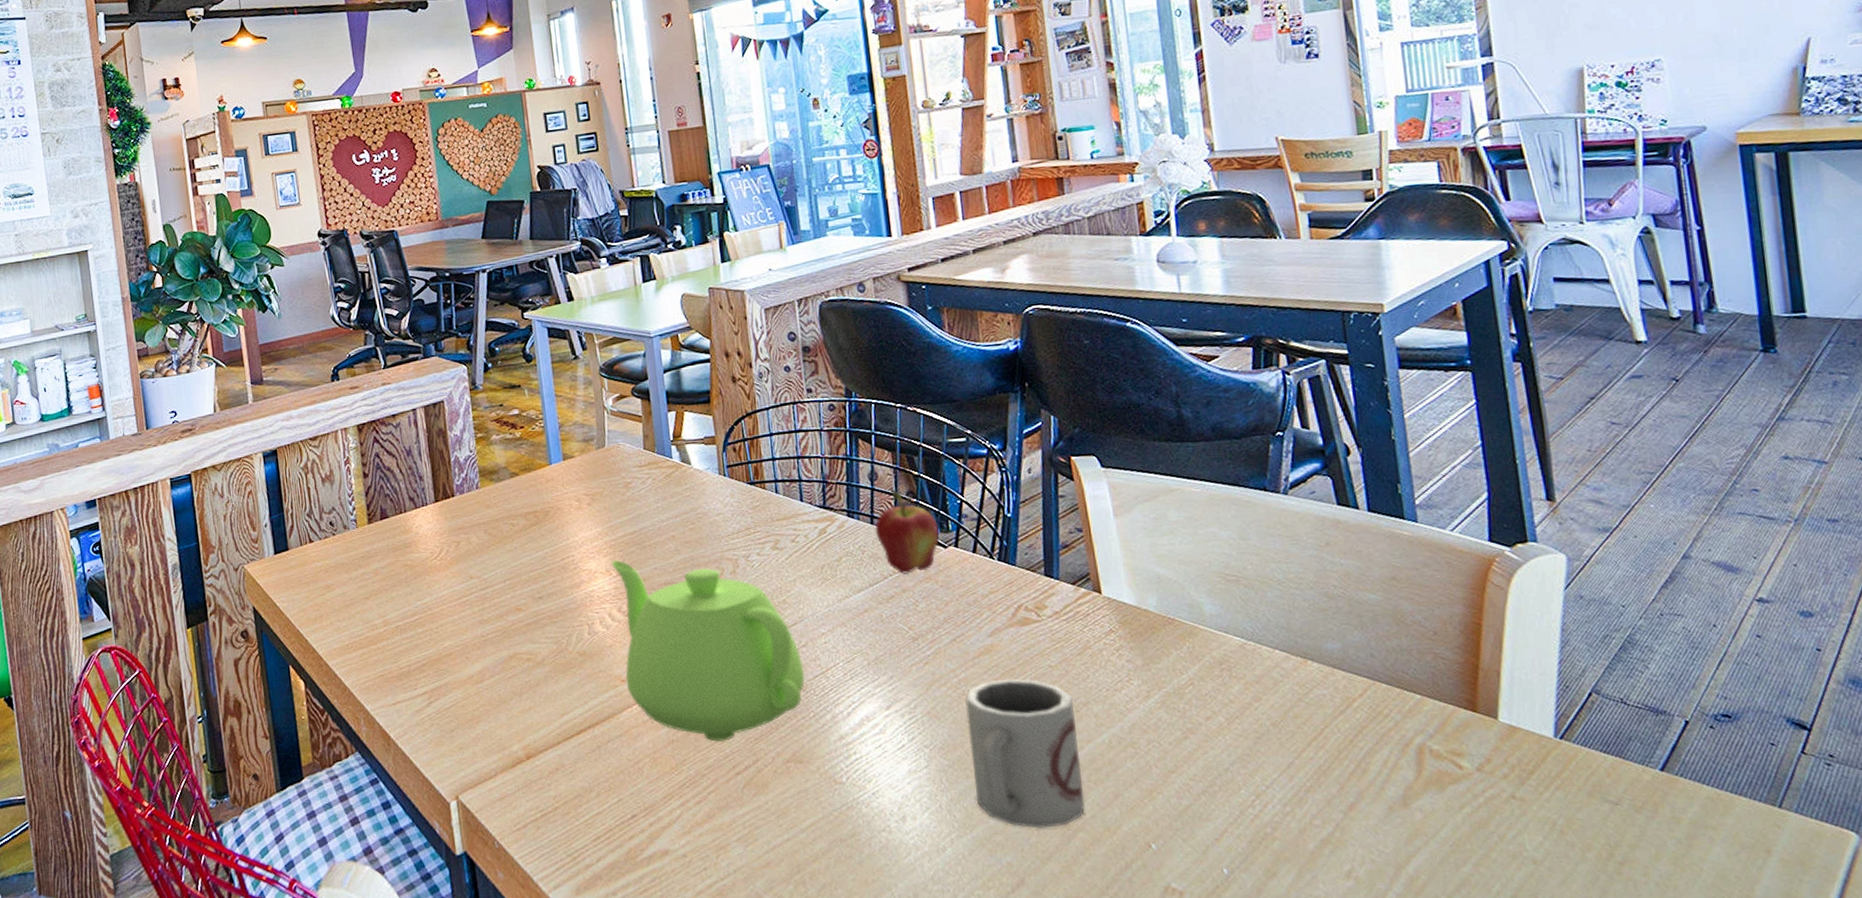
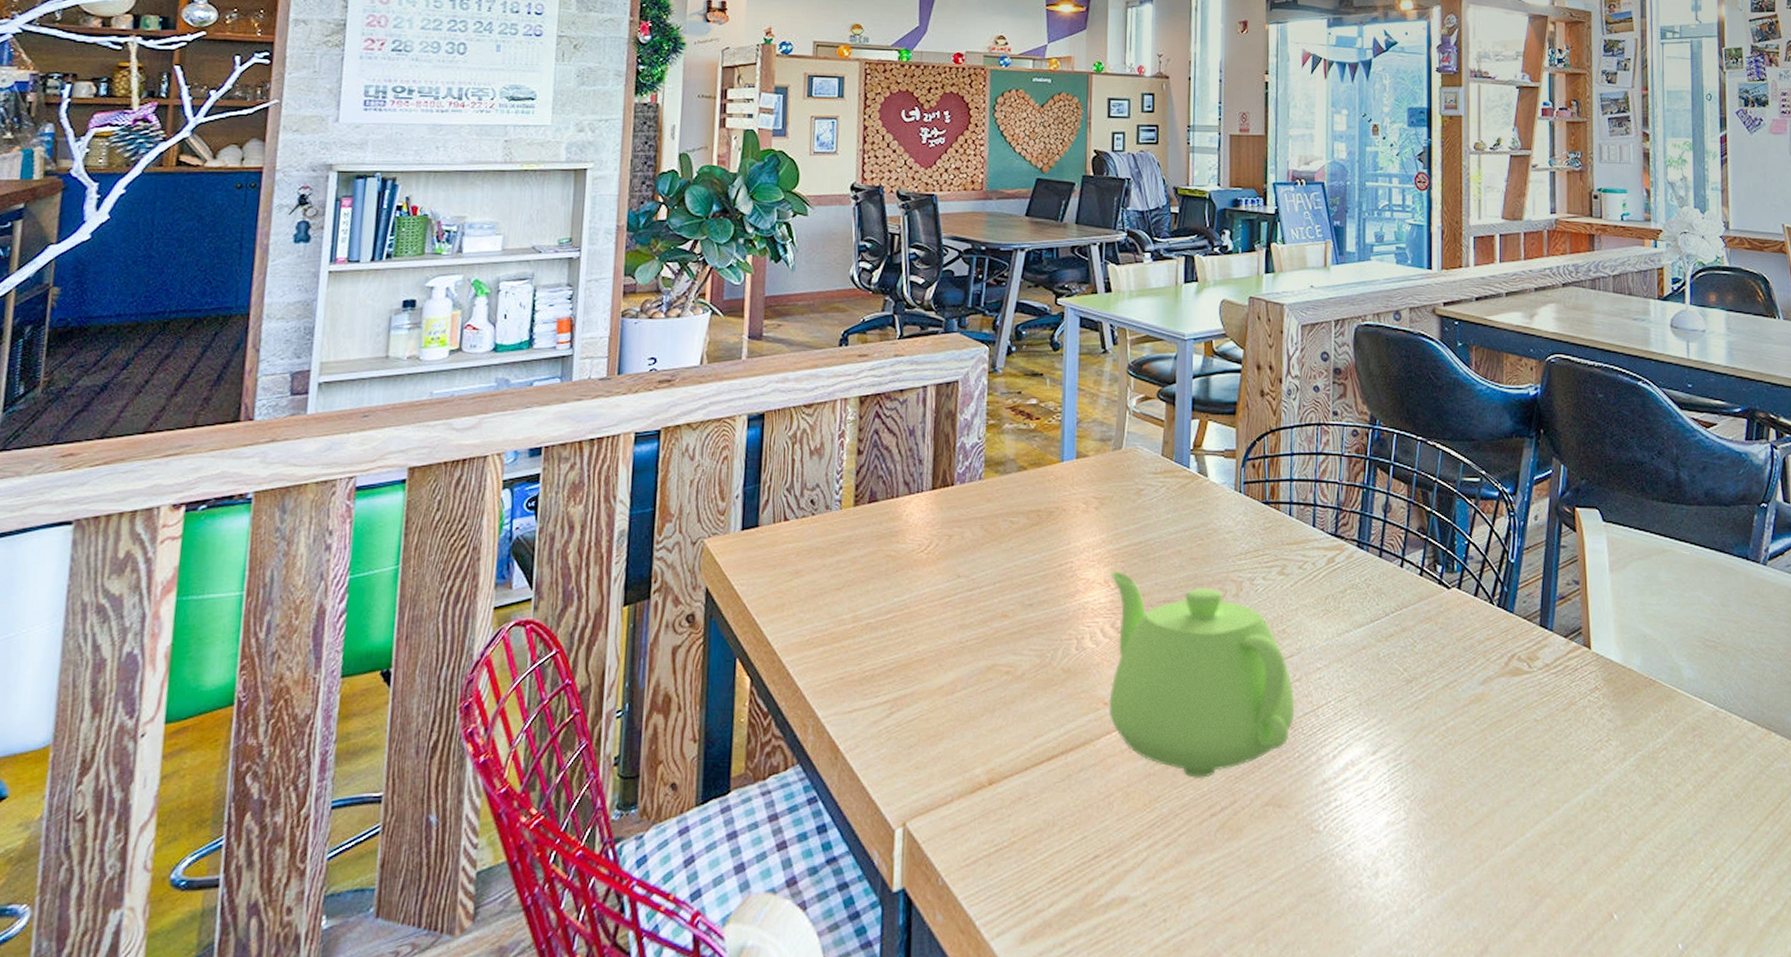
fruit: present [875,487,940,574] -> none [1382,521,1444,612]
cup: present [965,678,1085,829] -> none [1450,730,1555,893]

